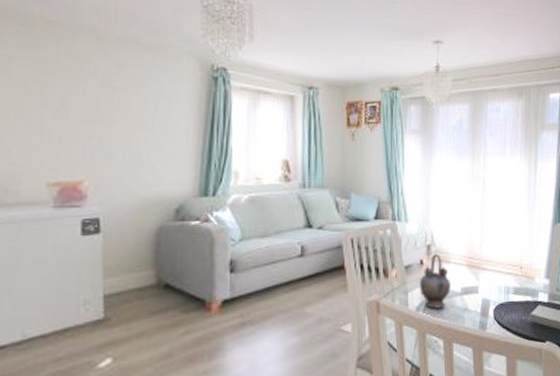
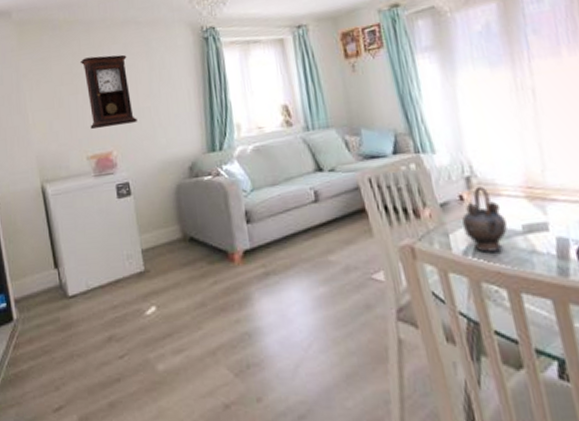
pendulum clock: none [54,67,121,153] -> present [80,54,137,130]

